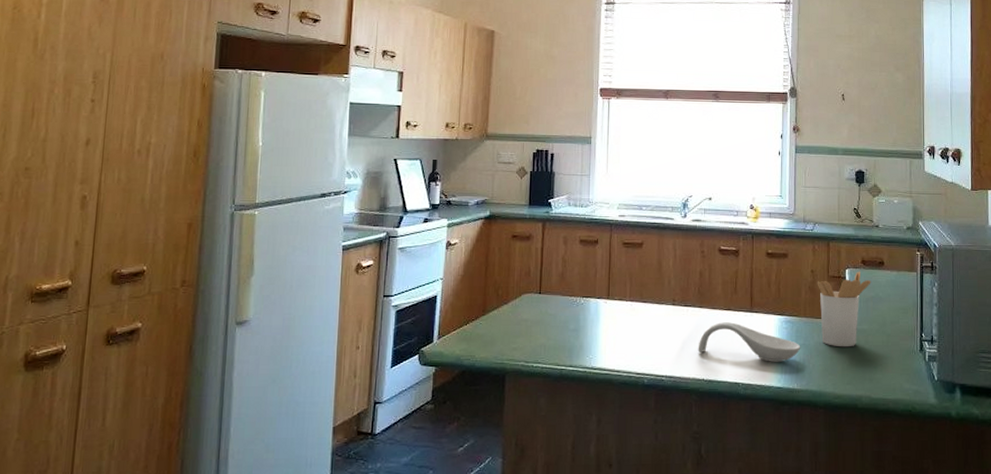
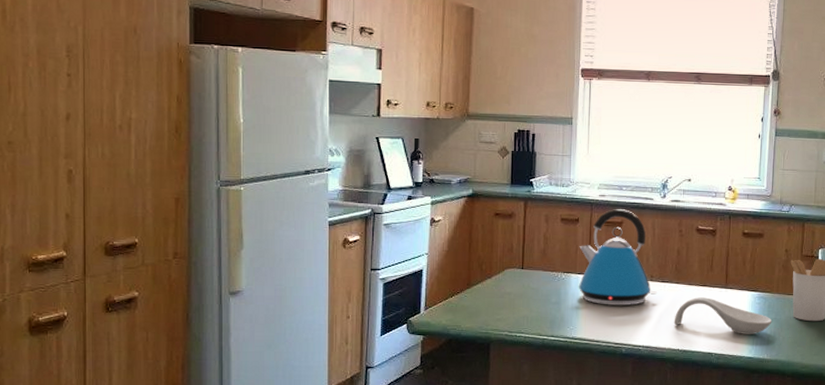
kettle: none [597,230,679,332] -> present [578,209,657,305]

